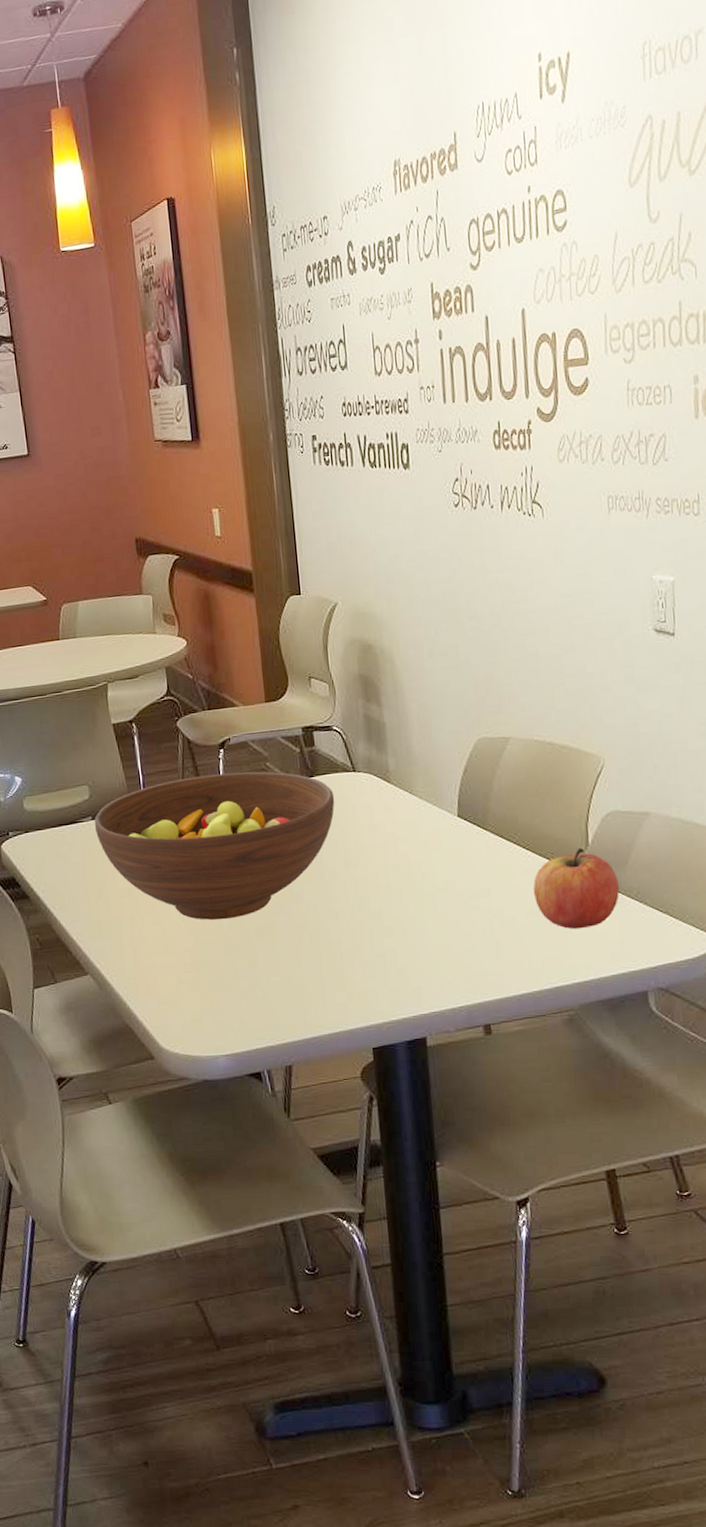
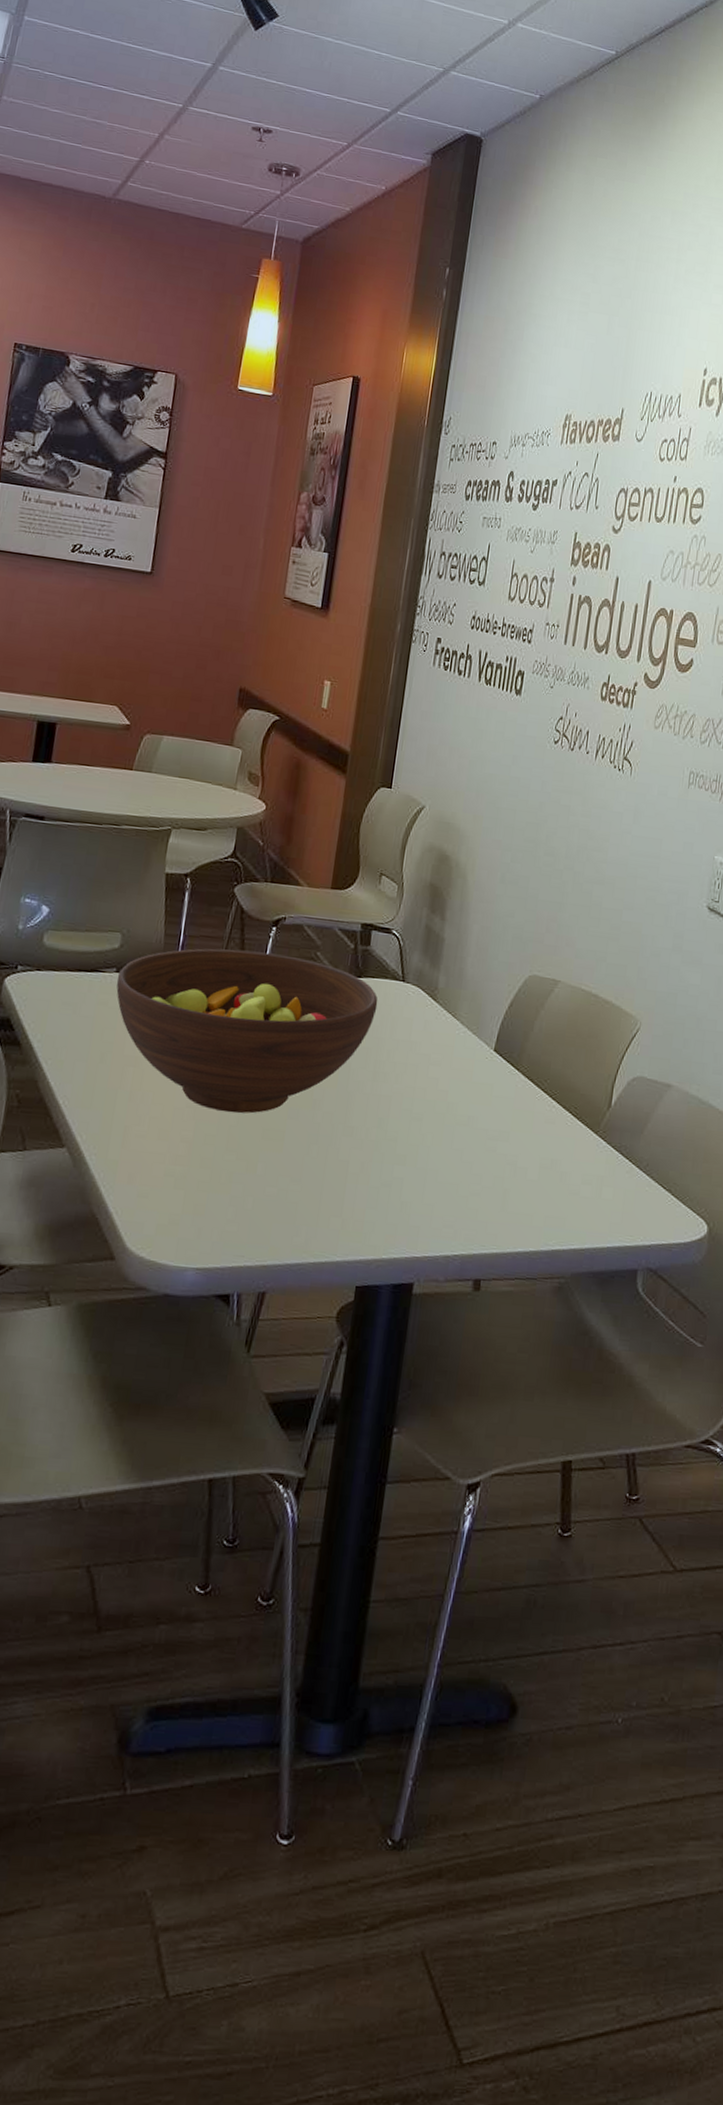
apple: present [533,847,619,930] -> none [549,1107,632,1193]

